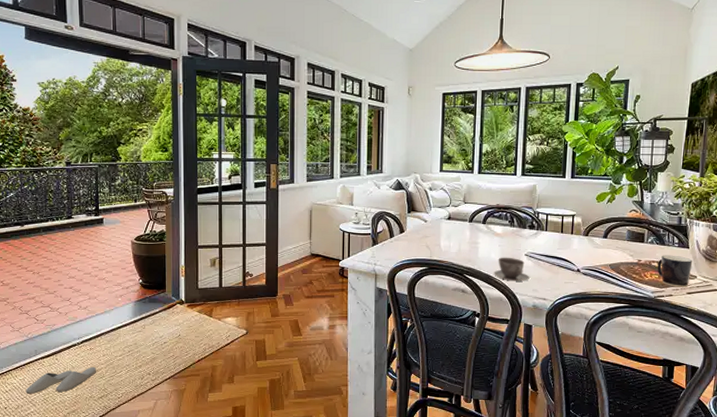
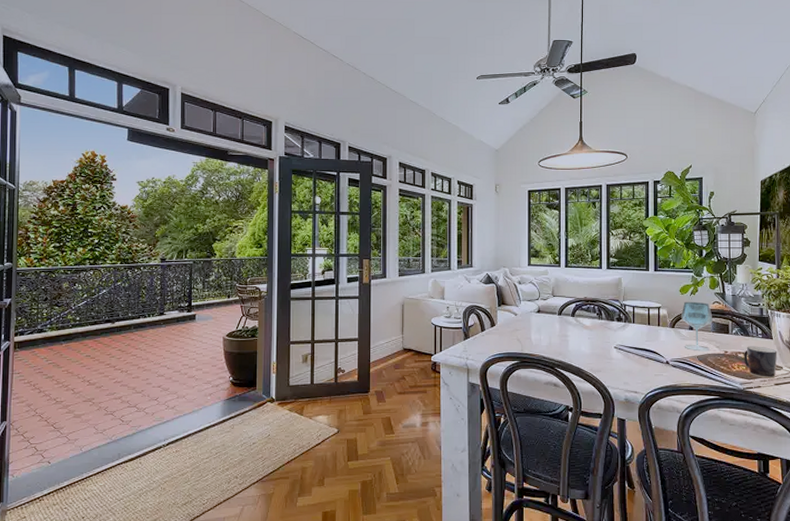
slippers: present [25,366,96,394] -> none [105,470,181,501]
teacup: present [494,257,530,281] -> none [585,350,620,374]
wine glass: none [596,209,629,260] -> present [681,301,713,352]

